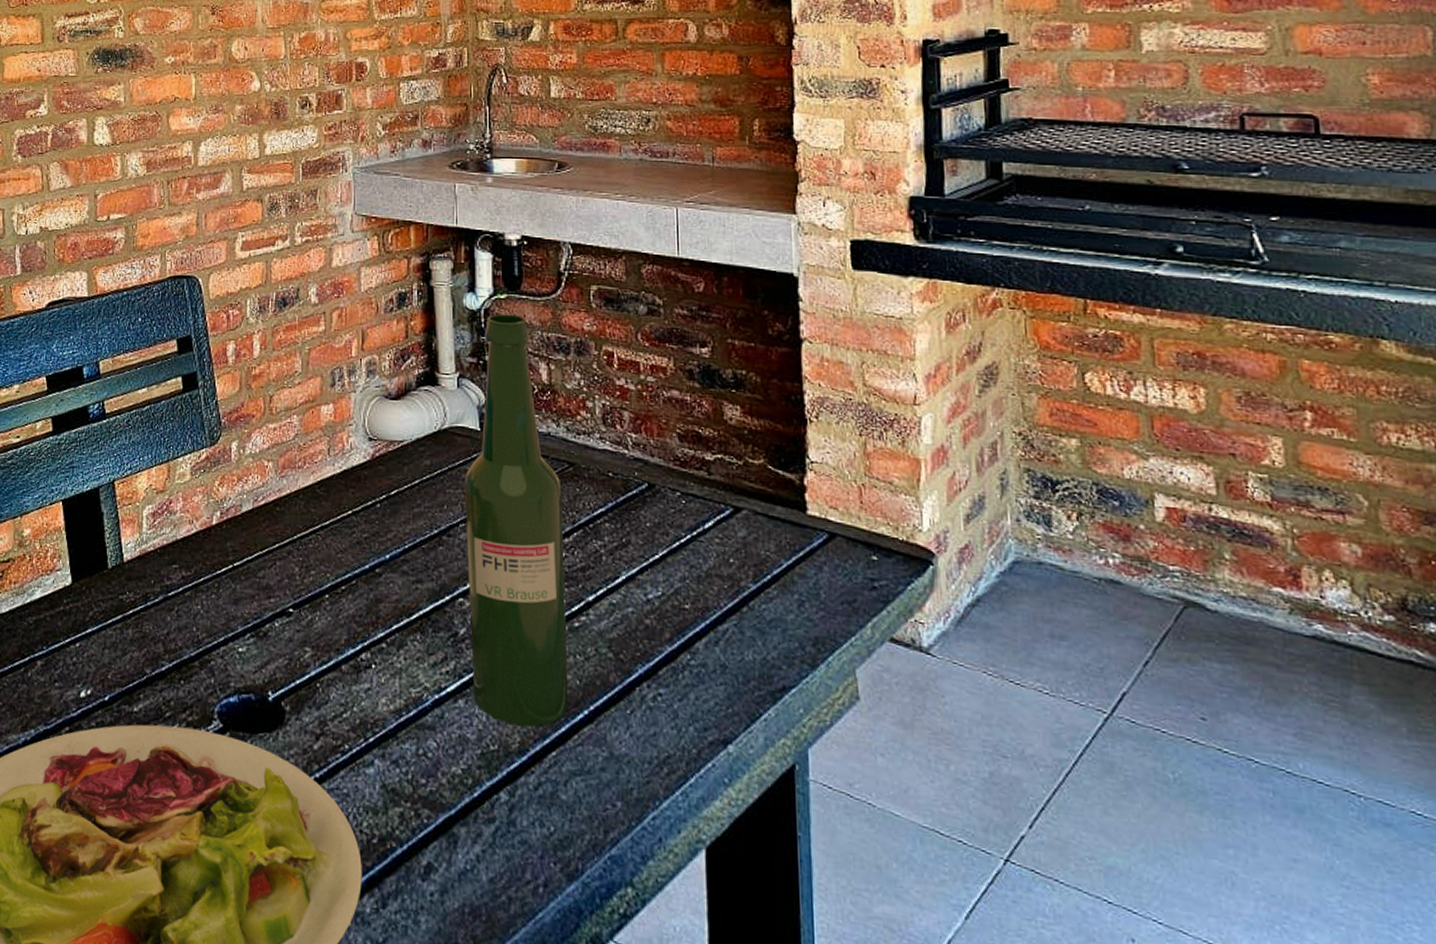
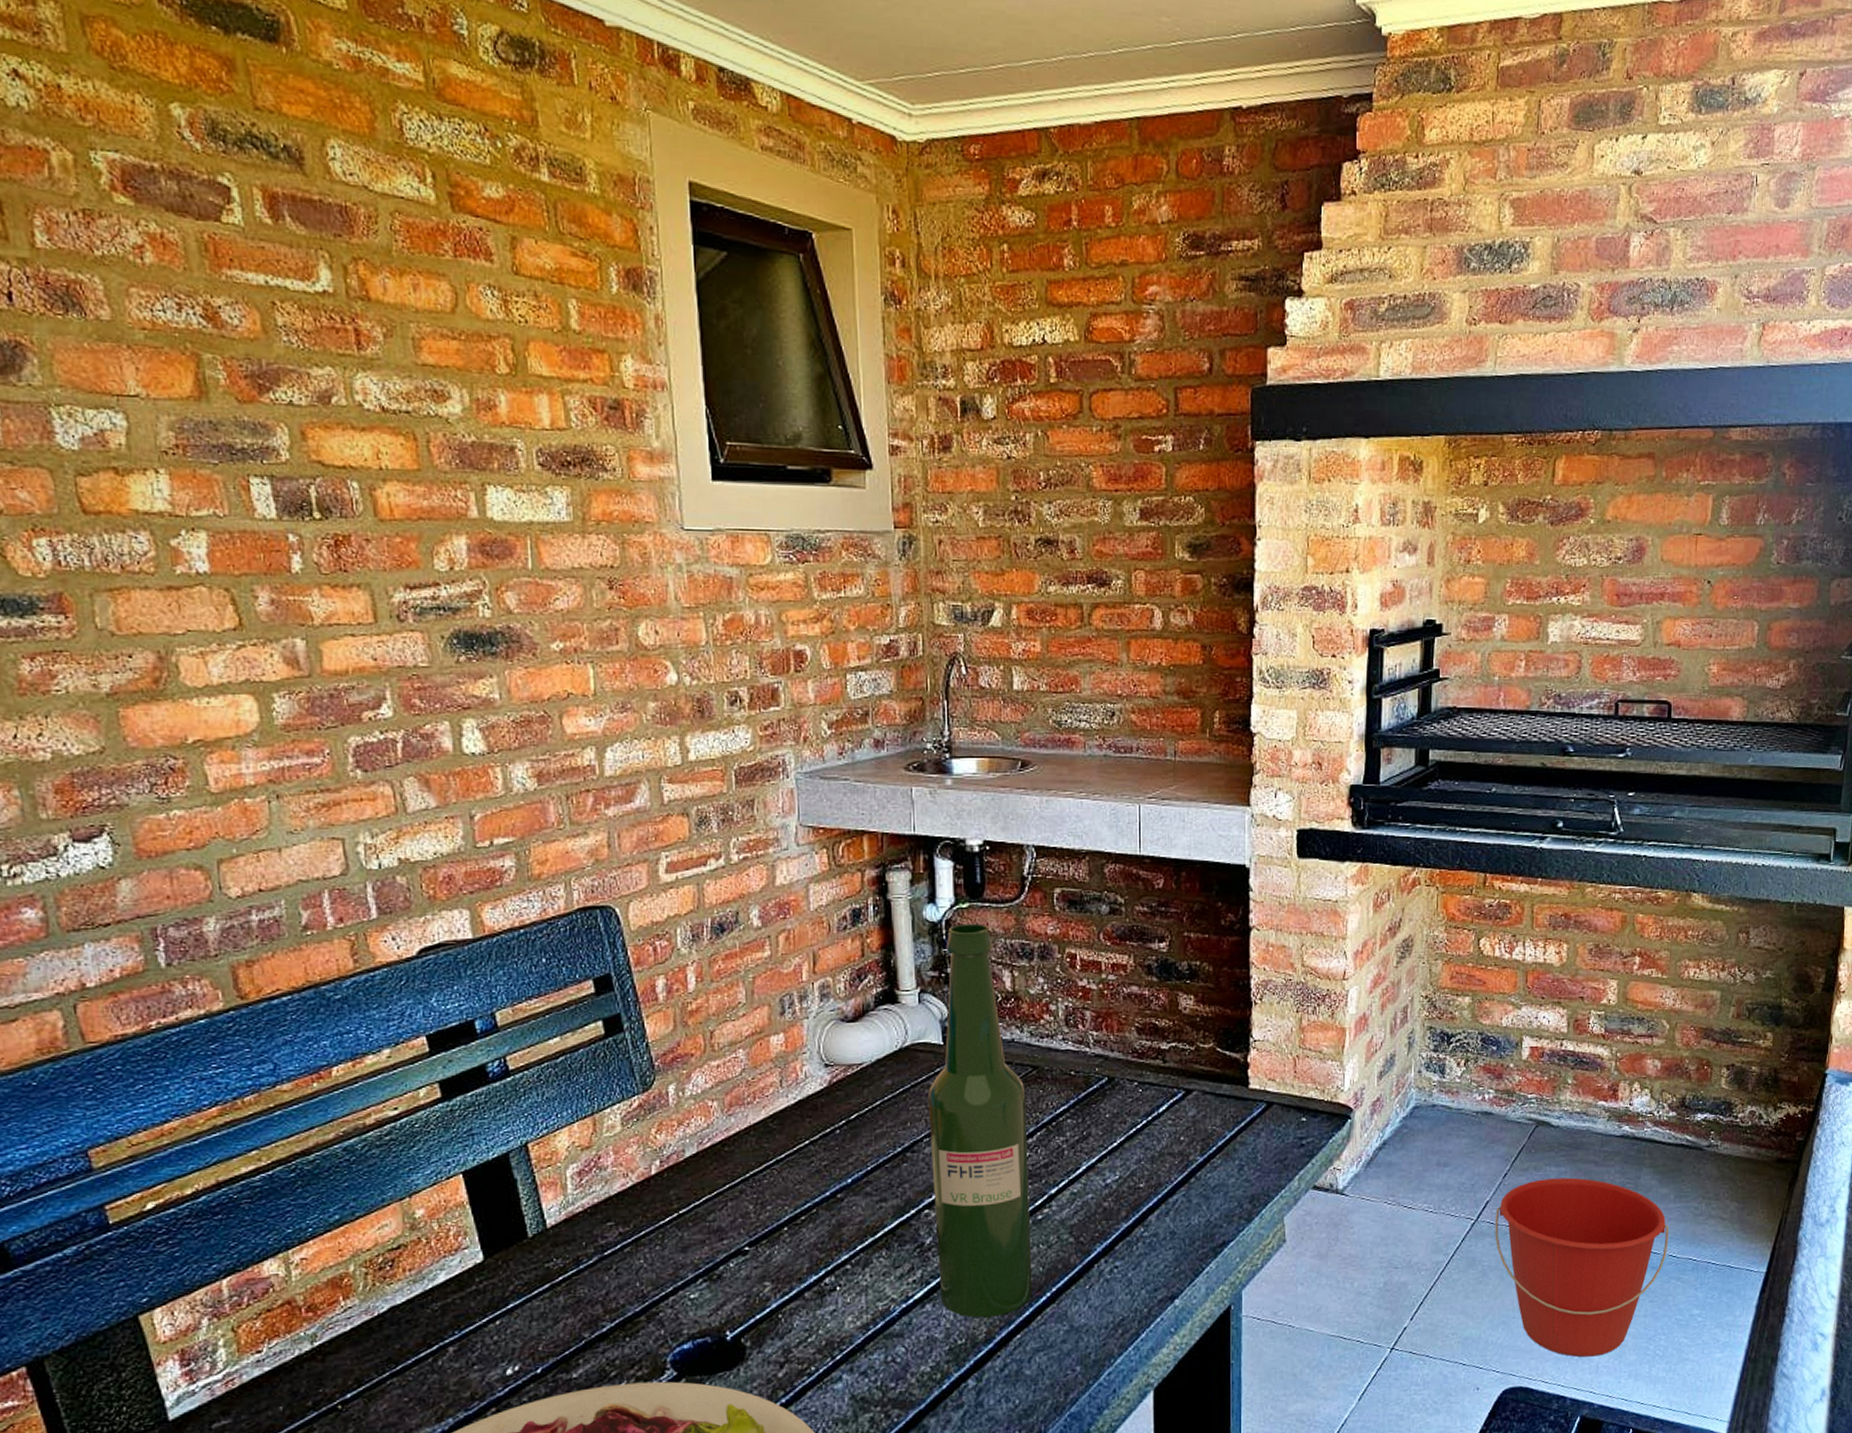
bucket: none [1136,675,1407,934] -> present [1494,1177,1669,1358]

